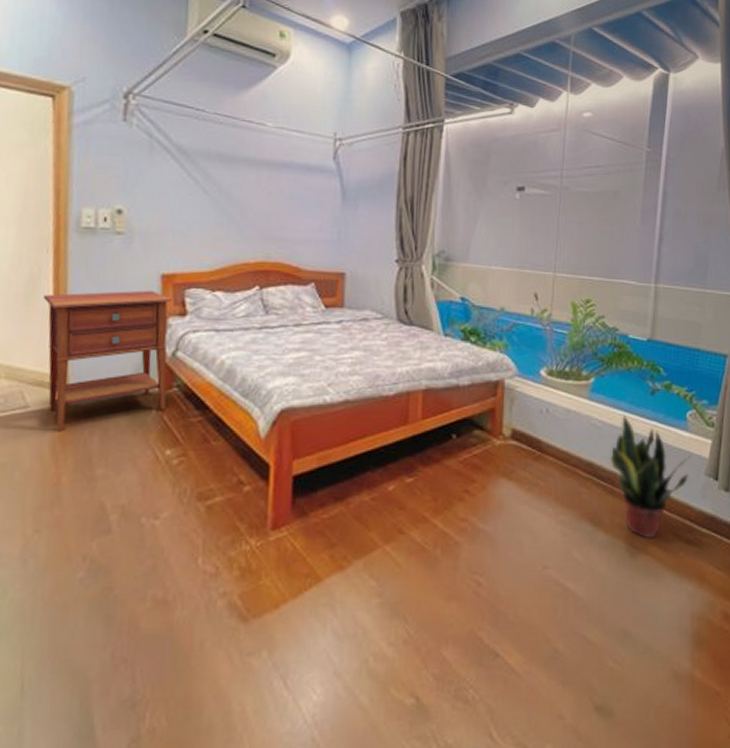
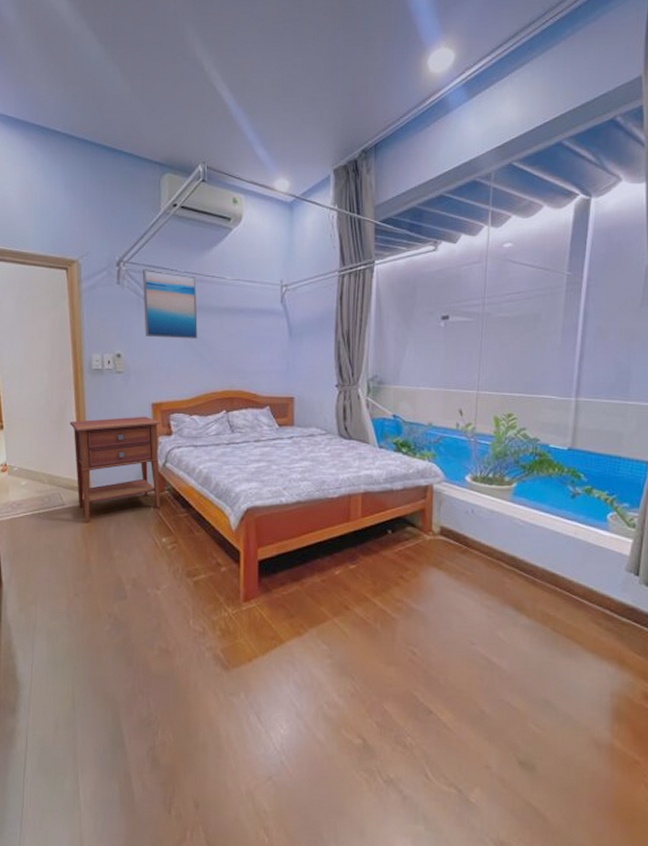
wall art: none [157,104,229,196] -> present [142,268,198,339]
potted plant: present [610,416,692,539] -> none [531,516,613,625]

